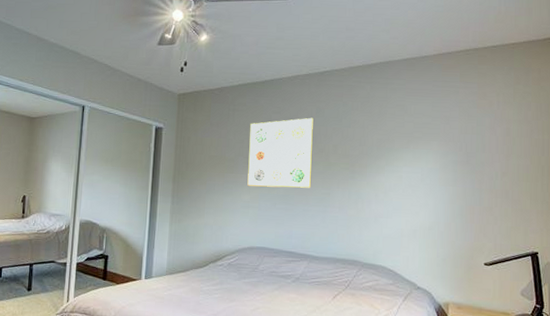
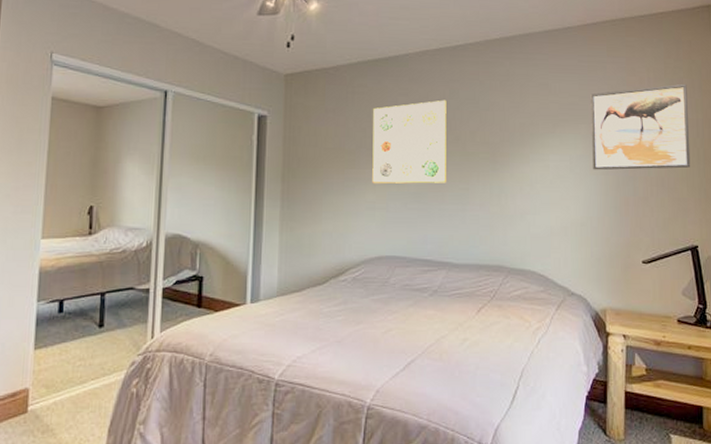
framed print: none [442,107,535,183] -> present [590,83,691,170]

